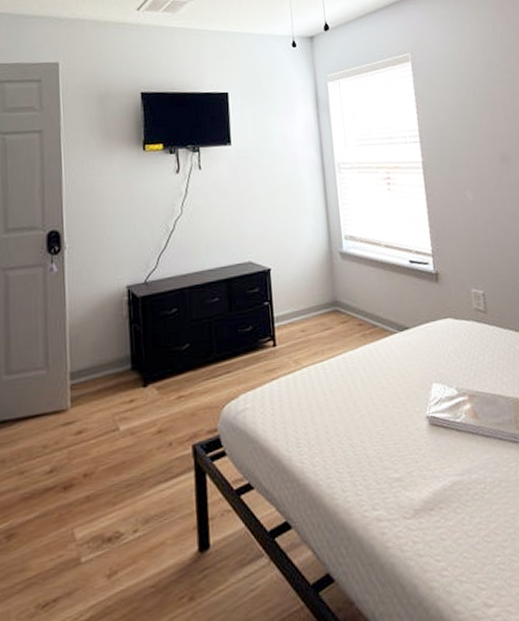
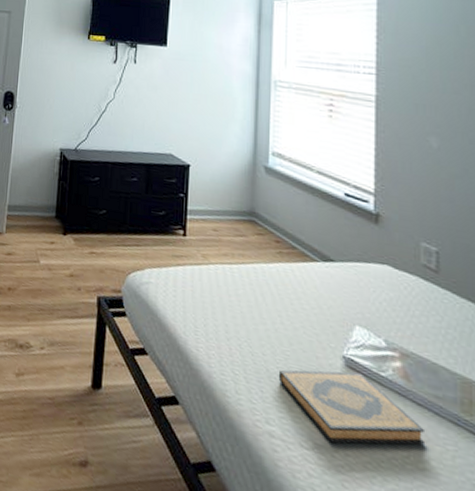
hardback book: none [377,426,496,503] -> present [278,369,426,445]

